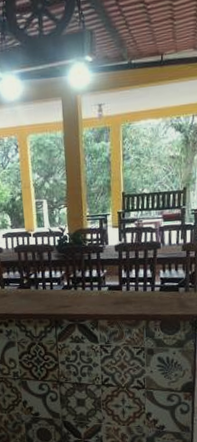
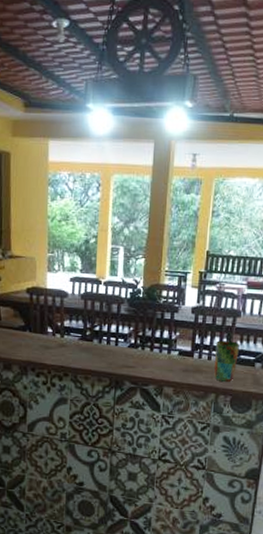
cup: none [141,271,163,309] -> present [214,340,239,383]

